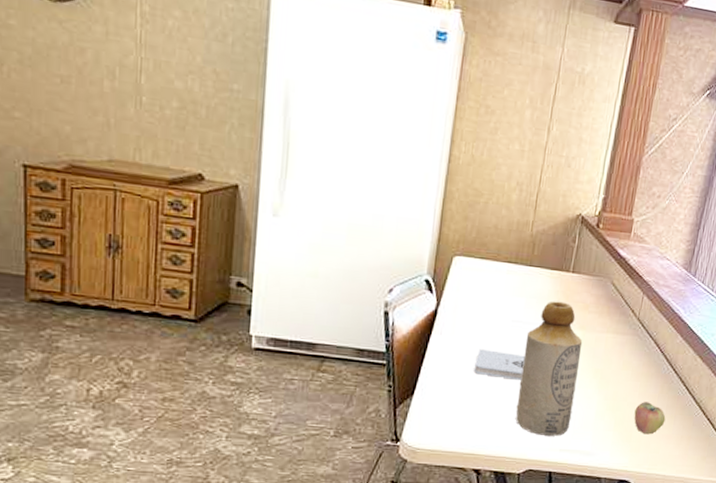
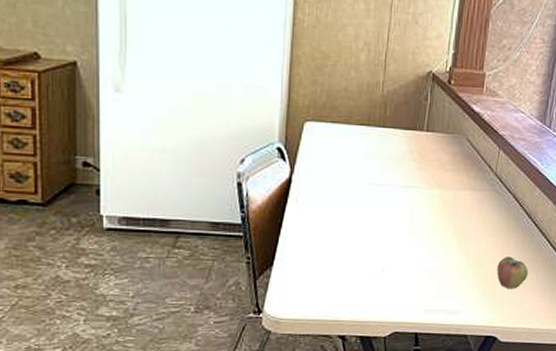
notepad: present [474,349,525,380] -> none [333,215,384,243]
bottle: present [516,301,583,436] -> none [378,161,441,297]

